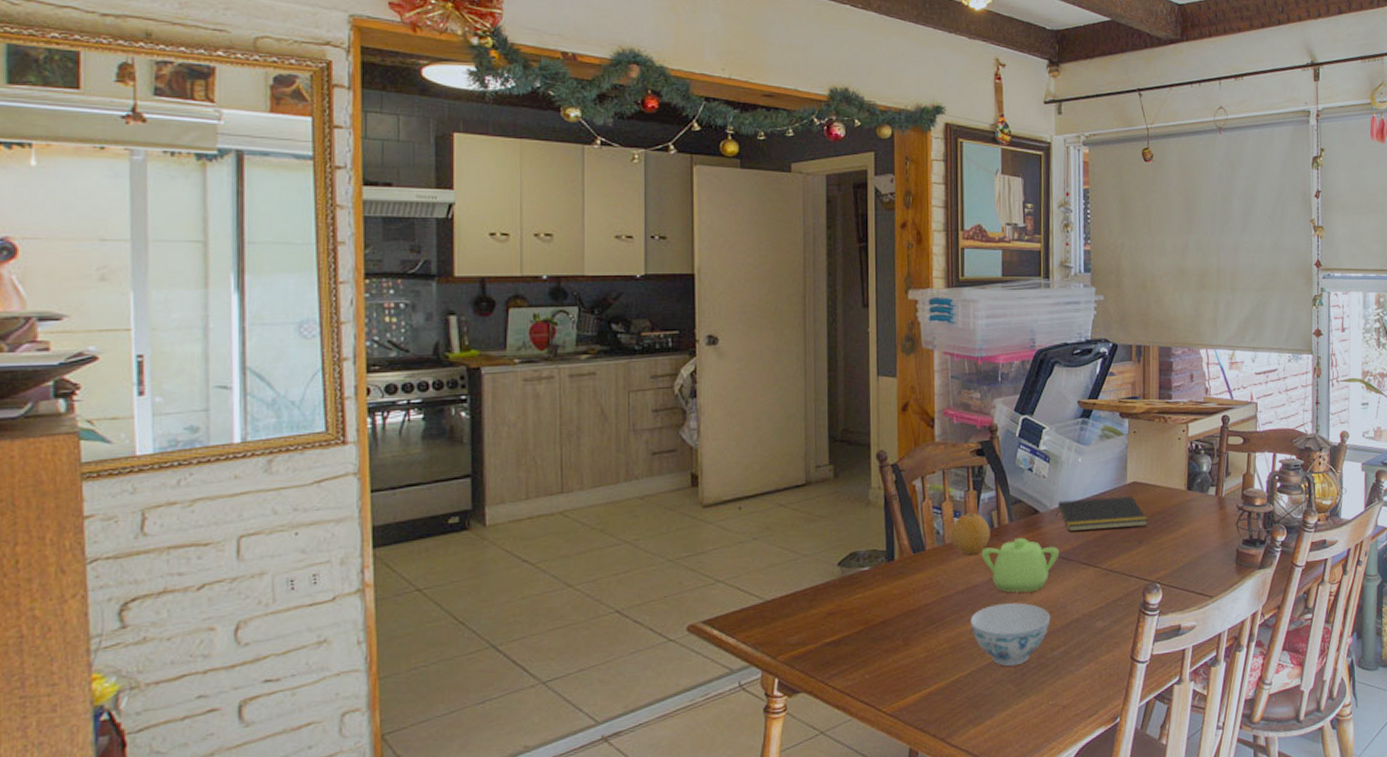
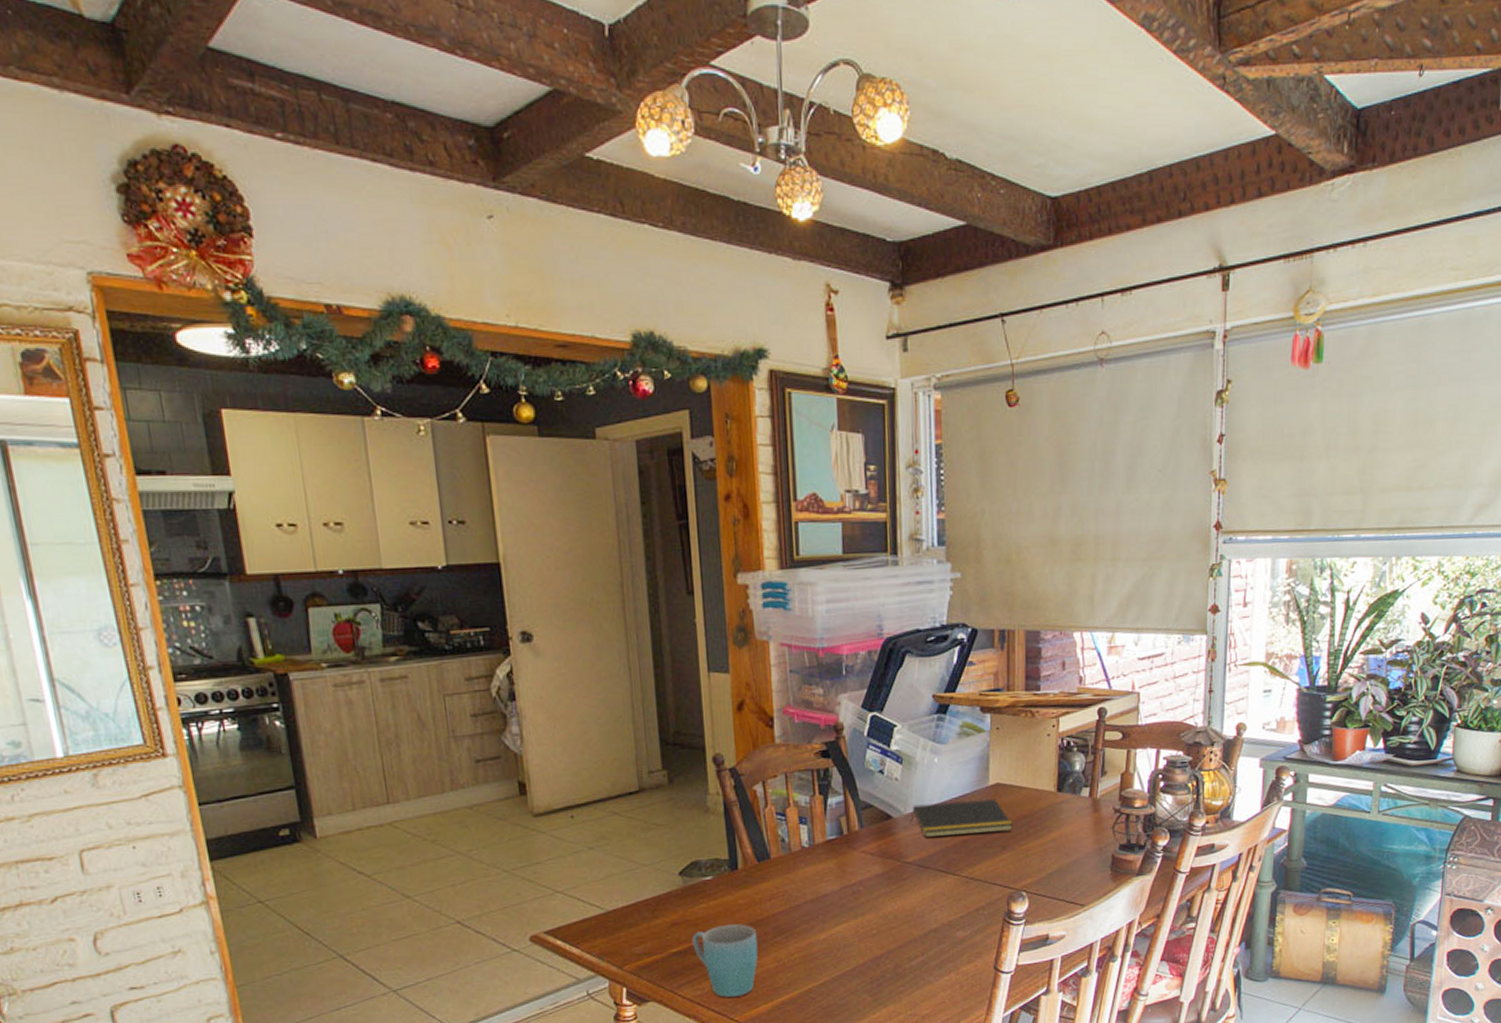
mug: none [846,614,909,688] -> present [692,924,759,998]
fruit: present [951,513,990,555] -> none [796,819,840,863]
bowl: present [970,602,1051,667] -> none [821,912,907,977]
teapot: present [981,537,1060,593] -> none [830,844,916,902]

